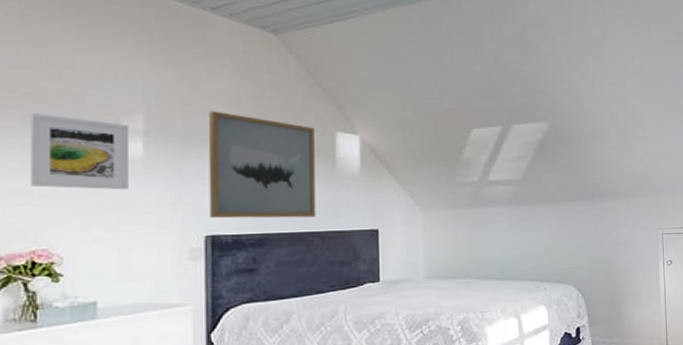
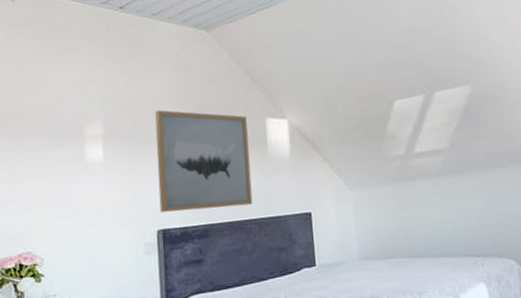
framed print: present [30,112,130,190] -> none [14,128,93,196]

